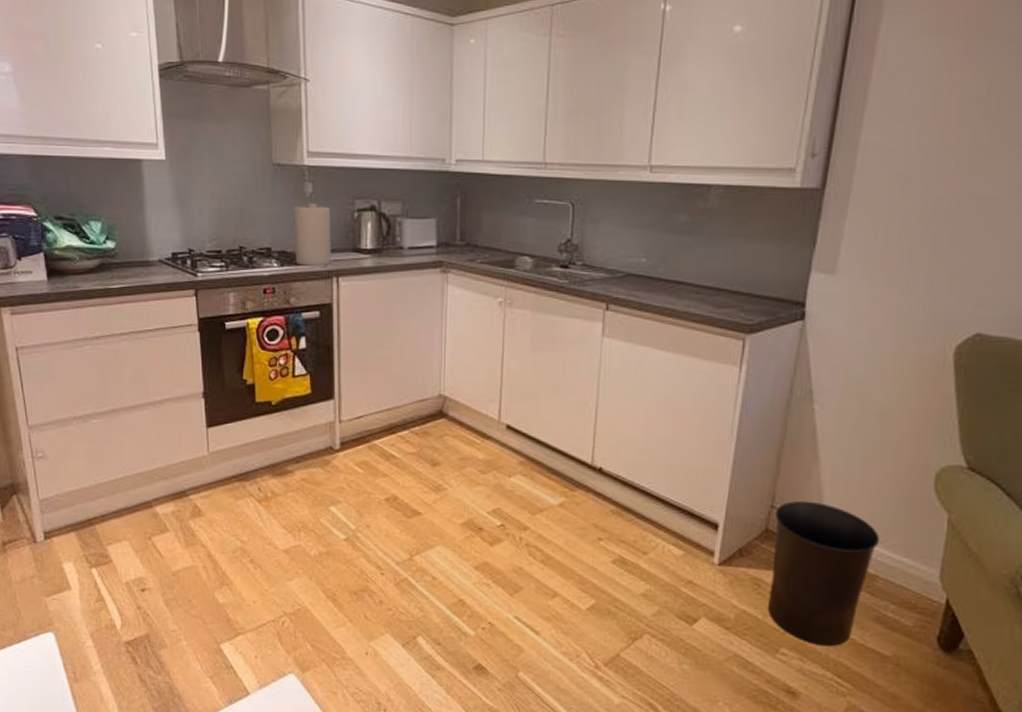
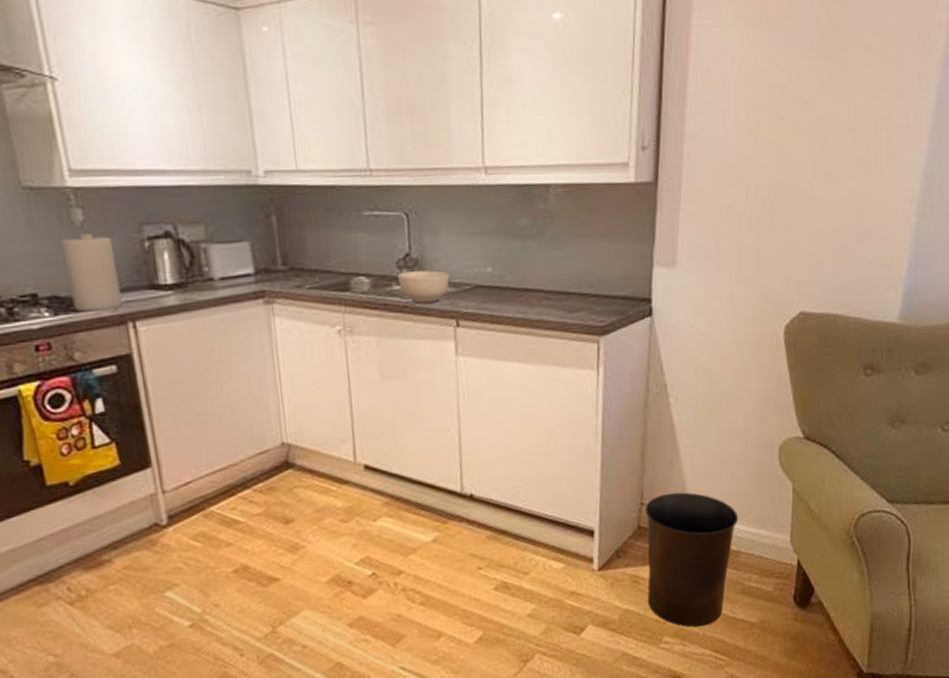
bowl: none [557,255,606,285] -> present [397,270,451,303]

